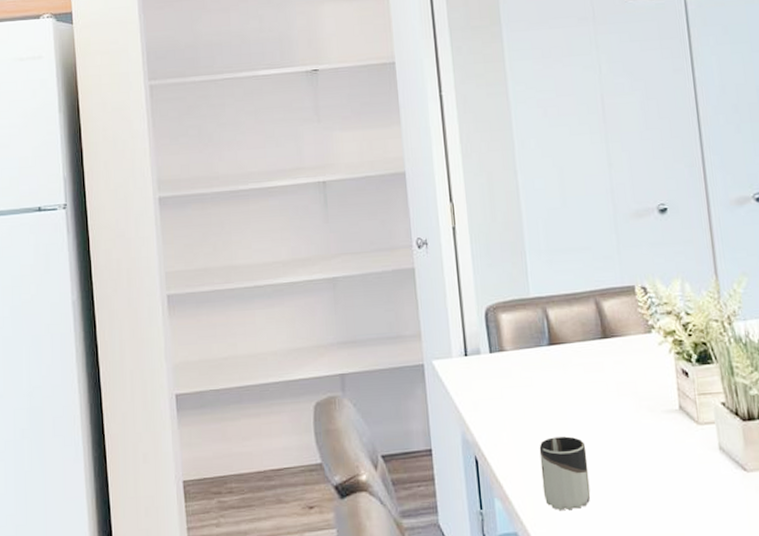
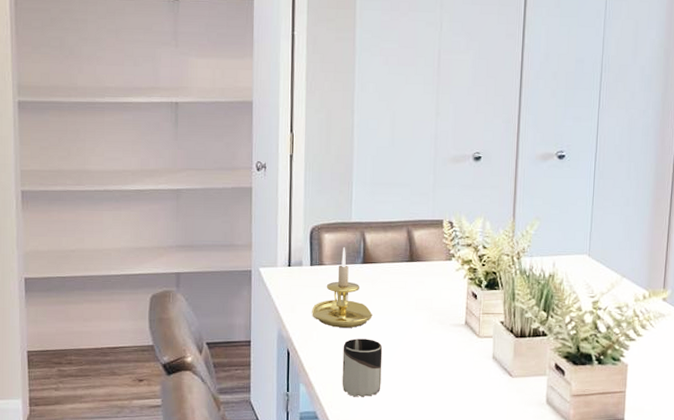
candle holder: none [497,328,569,425] -> present [312,247,373,328]

